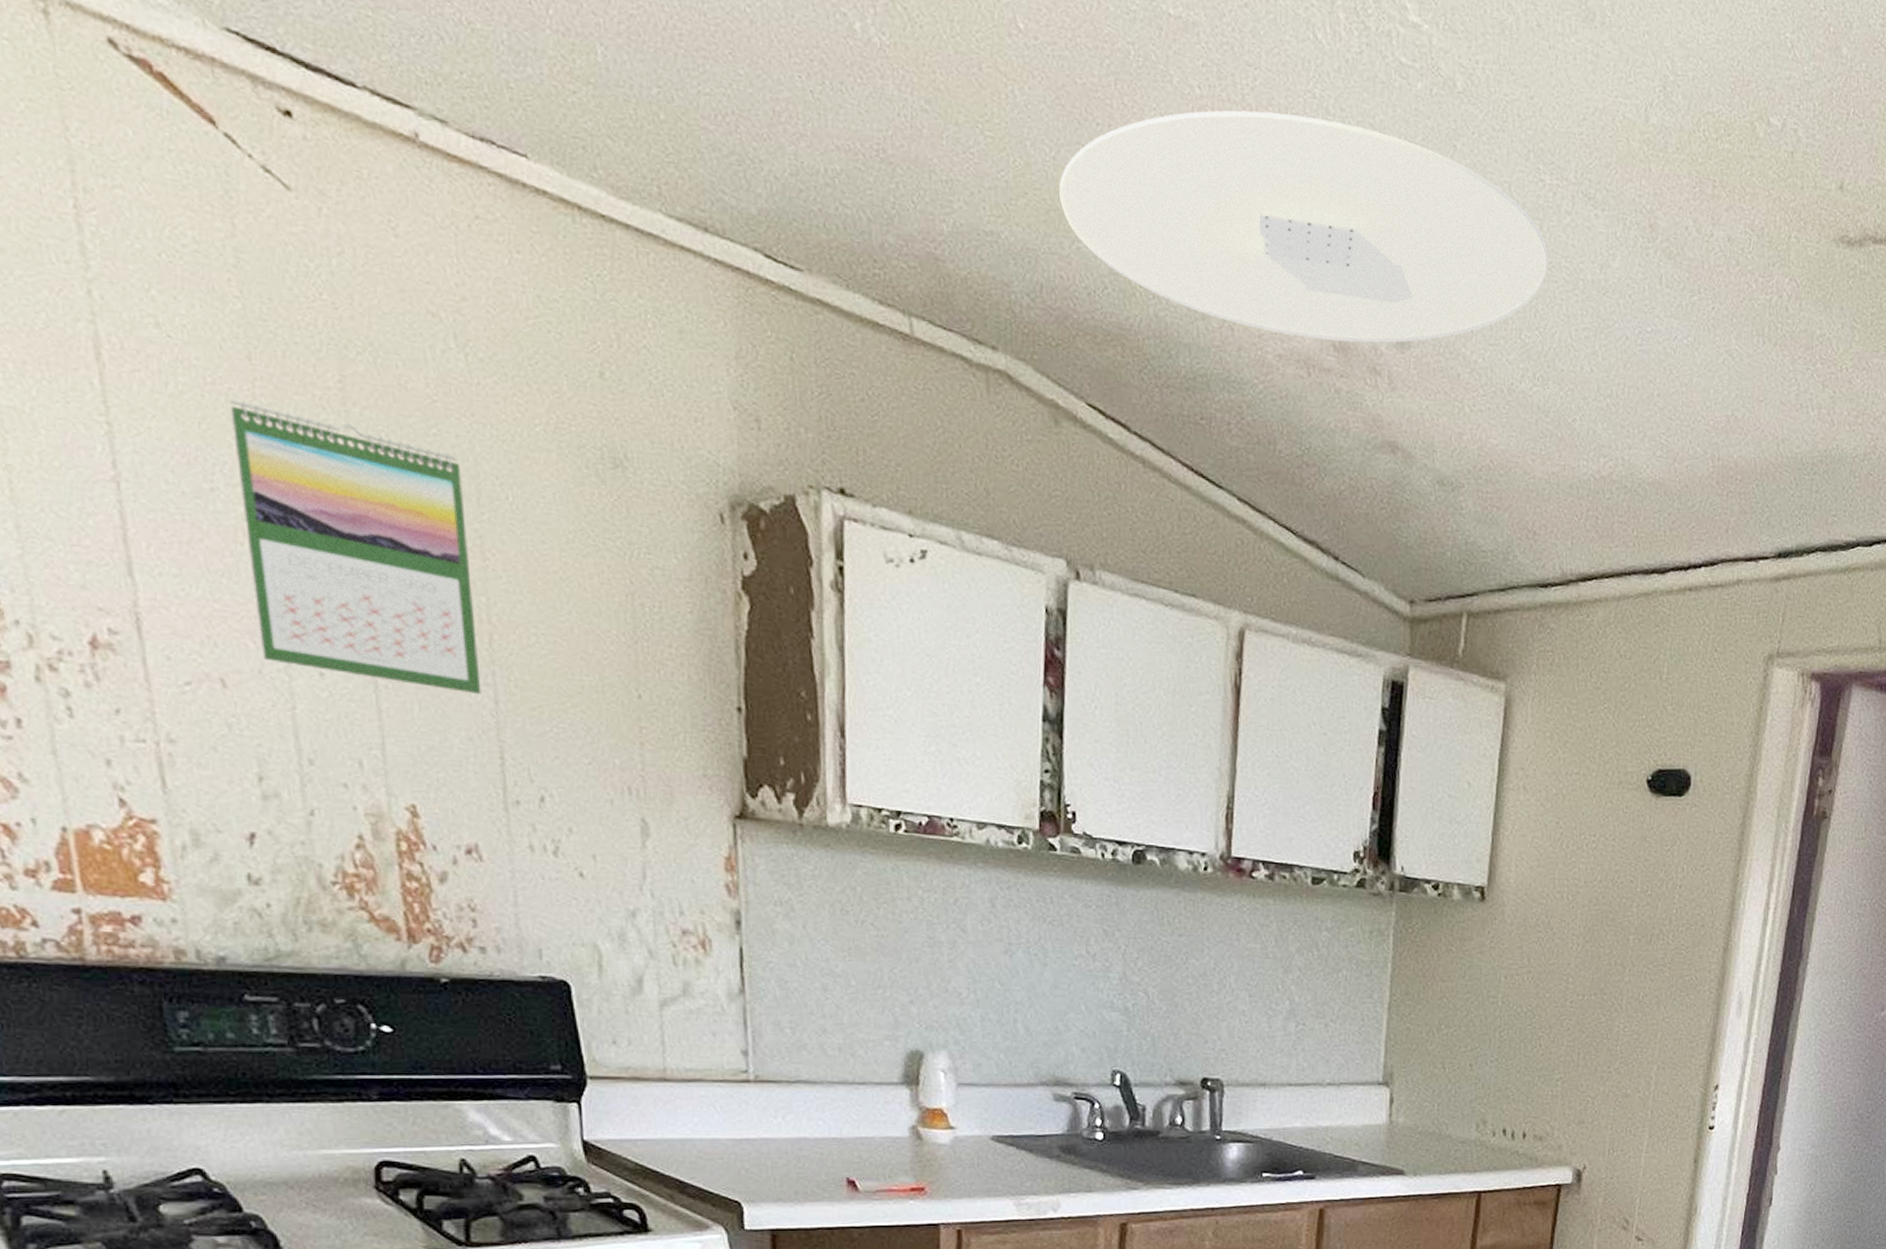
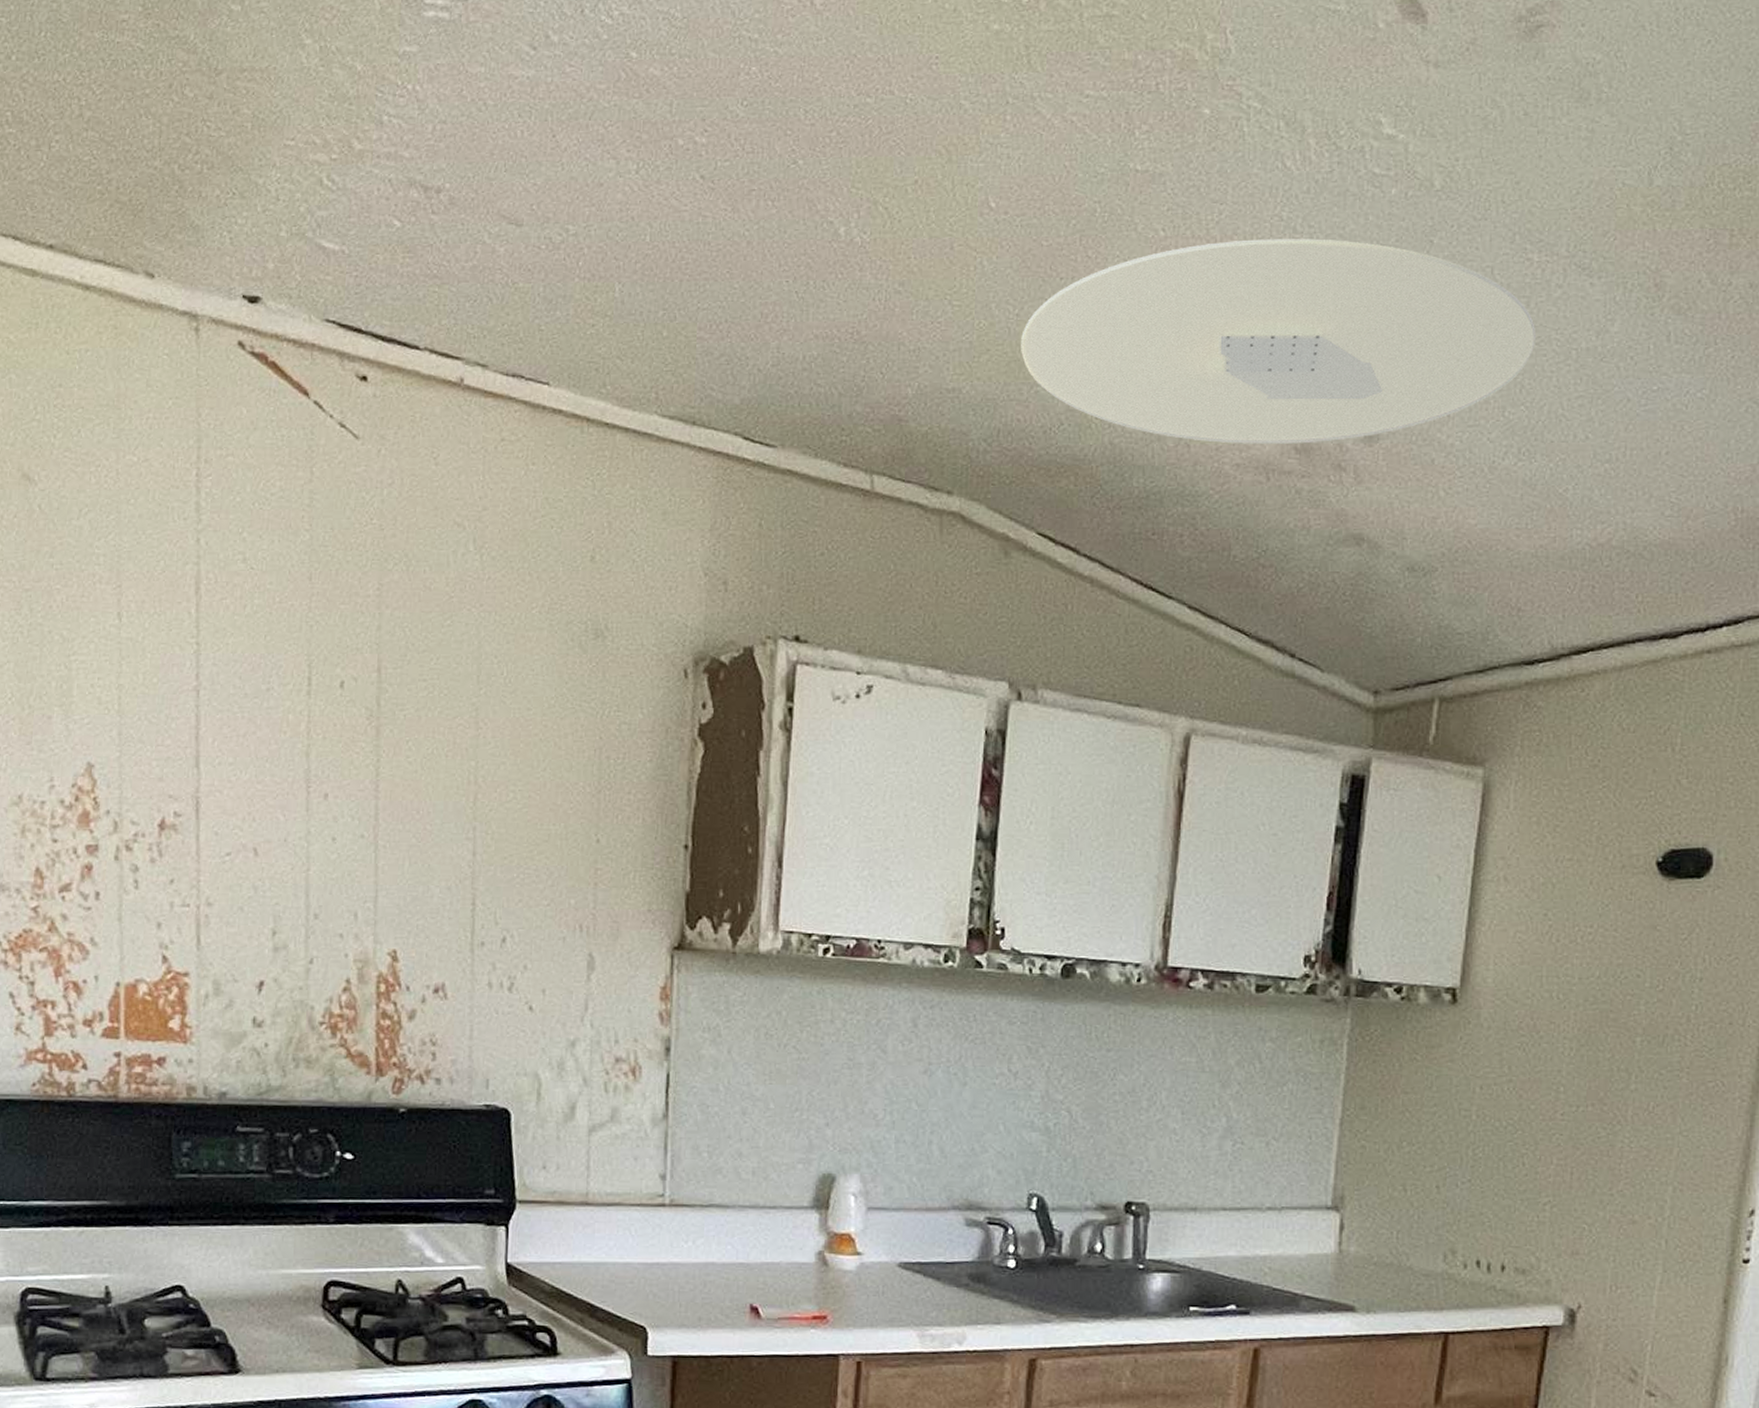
calendar: present [229,399,482,694] -> none [289,614,467,847]

